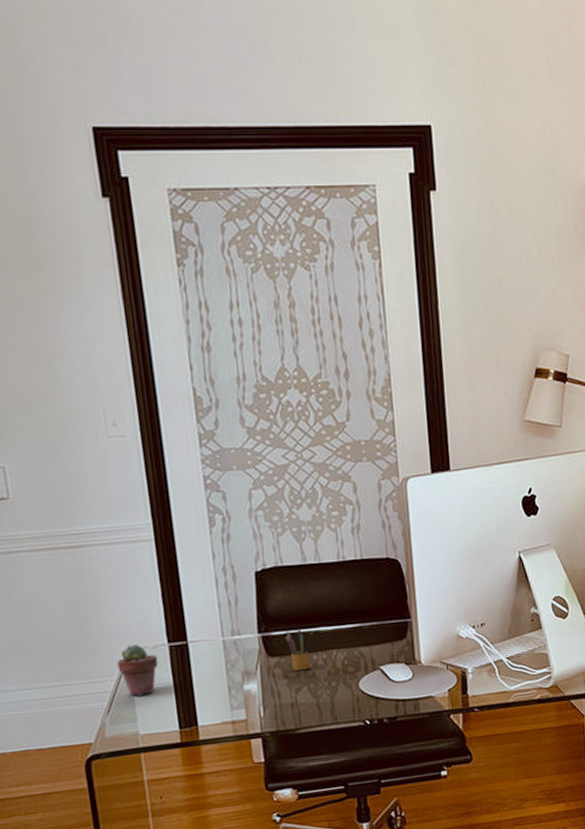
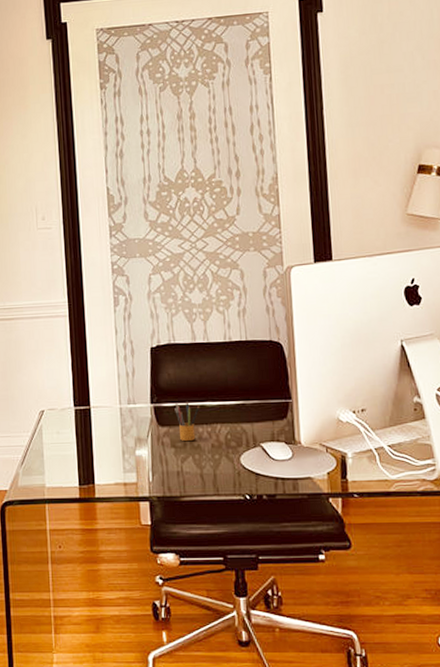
potted succulent: present [117,644,159,696] -> none [32,405,65,452]

